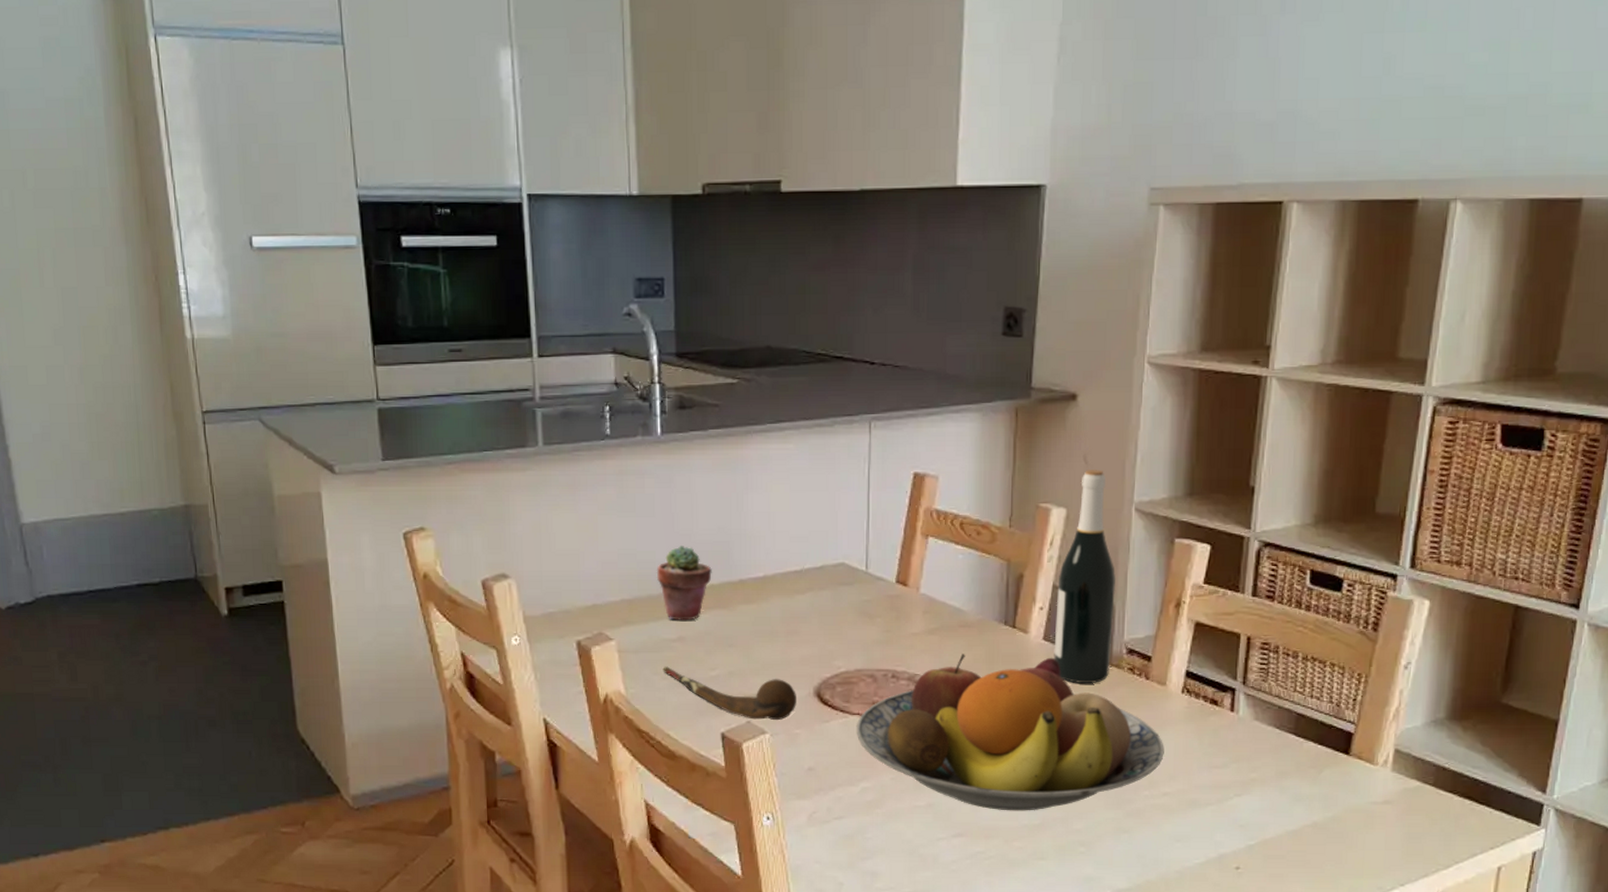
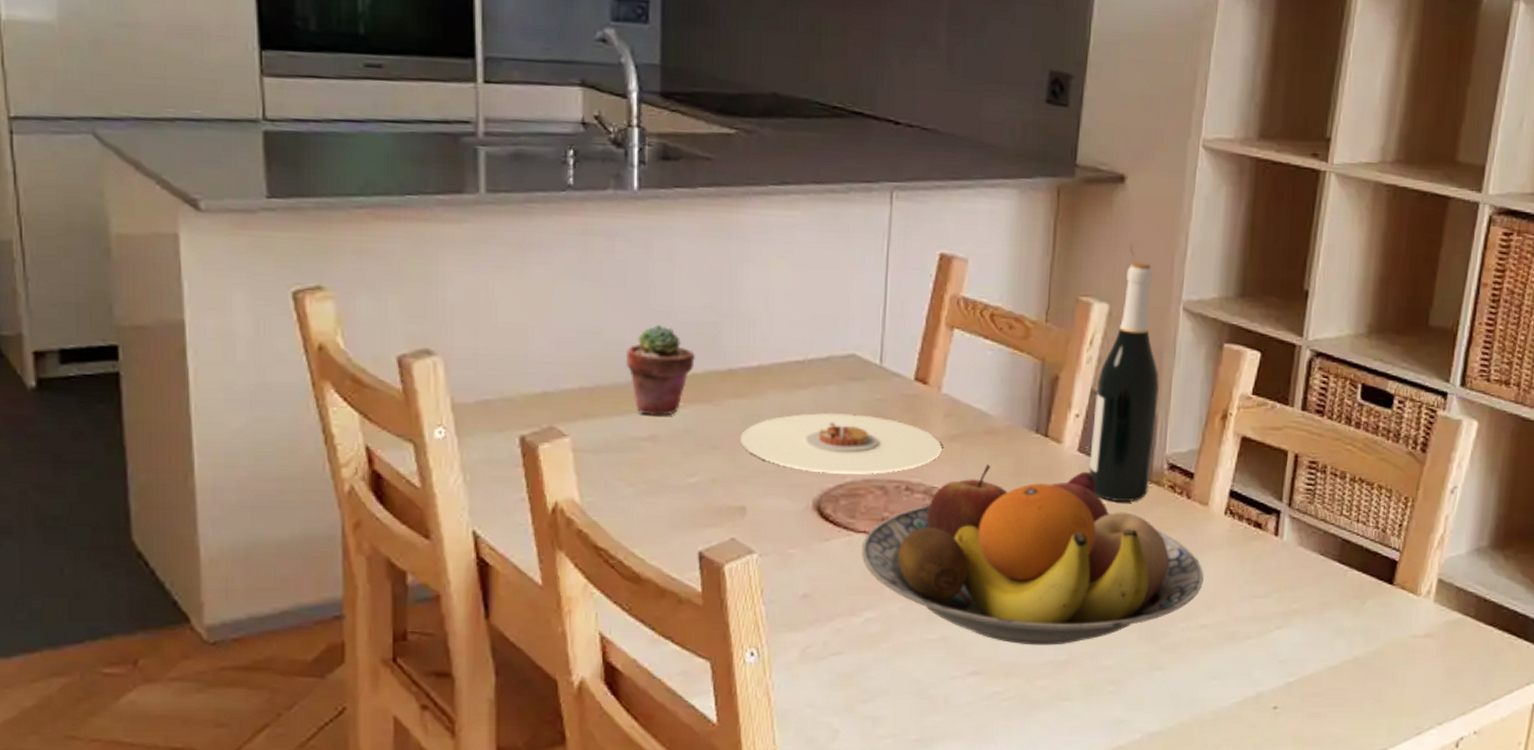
spoon: present [662,666,796,721] -> none [628,470,792,538]
plate: none [752,614,922,665] -> present [741,413,942,474]

